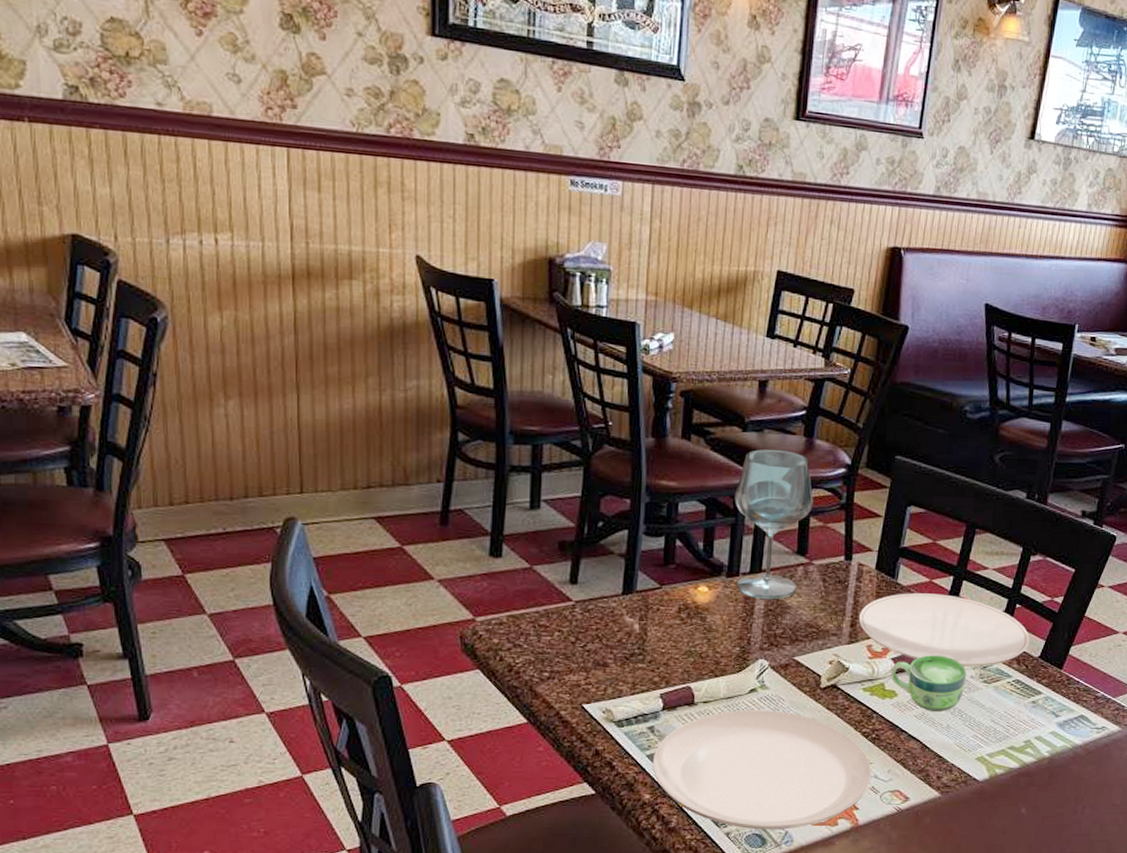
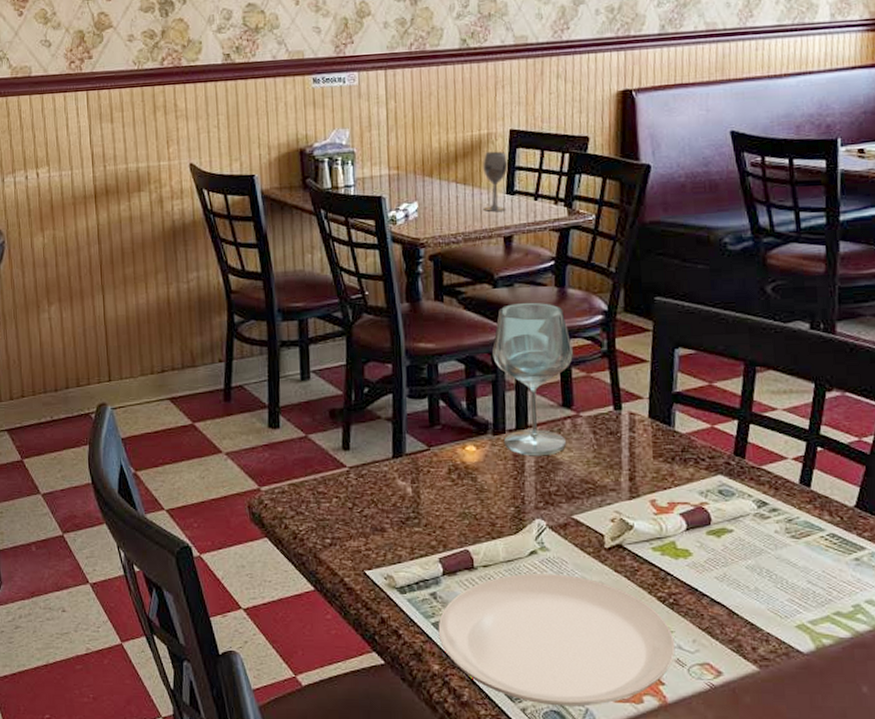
wine glass: none [741,290,771,355] -> present [483,151,508,212]
plate: present [858,593,1030,666] -> none [636,440,840,520]
cup: present [890,655,967,713] -> none [680,509,770,573]

